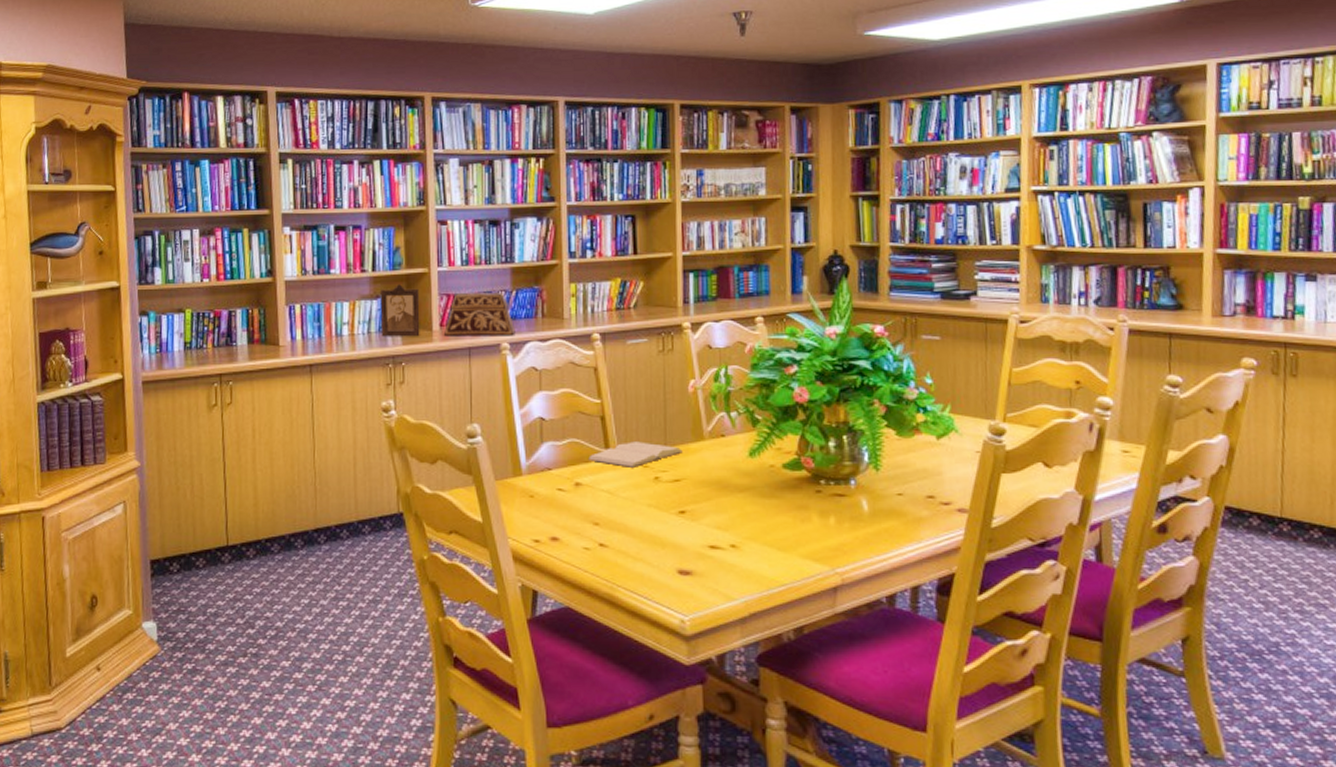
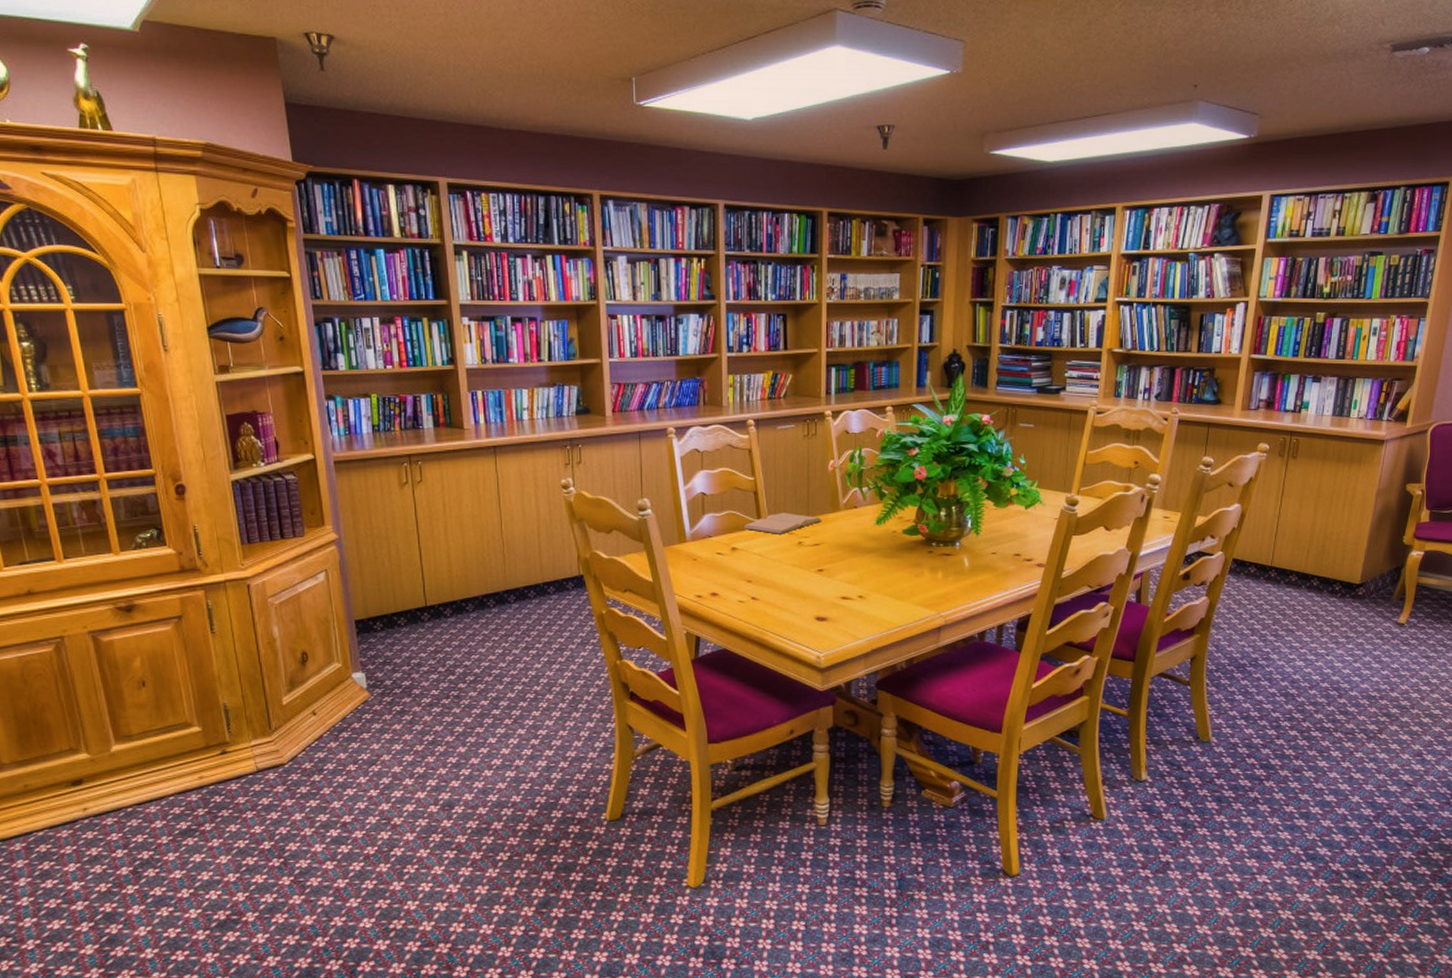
photo frame: present [380,284,420,337] -> none [557,373,594,422]
decorative box: present [443,293,515,337] -> none [615,383,680,422]

